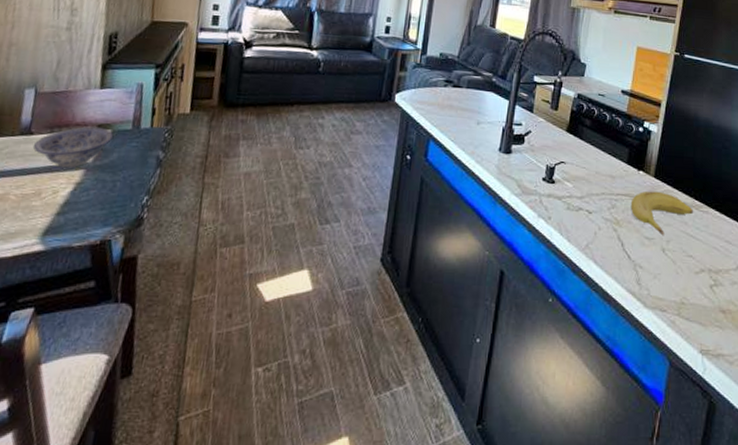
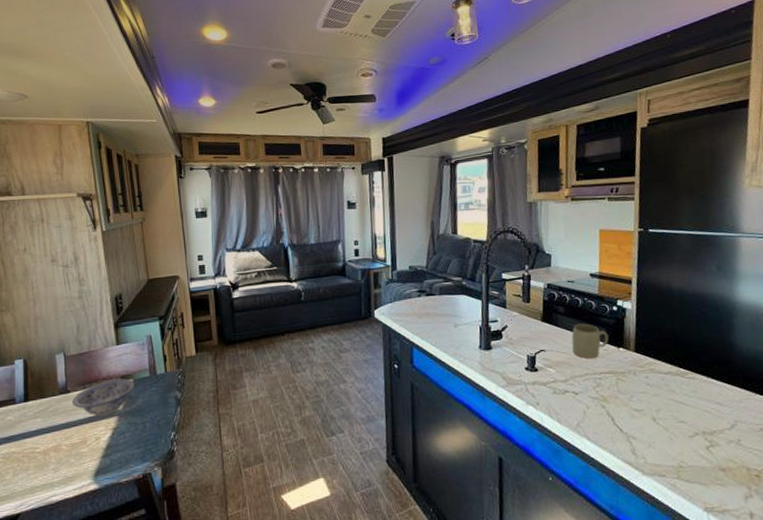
mug: none [593,139,631,178] -> present [571,323,609,358]
fruit: present [630,191,694,236] -> none [615,365,680,406]

